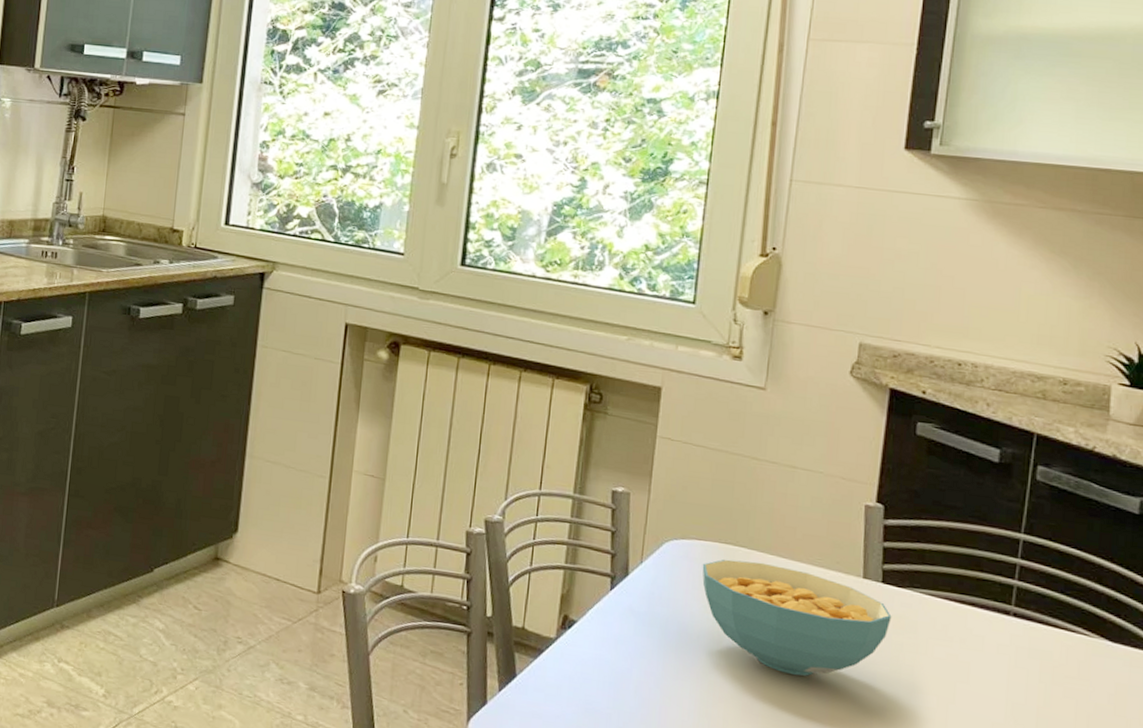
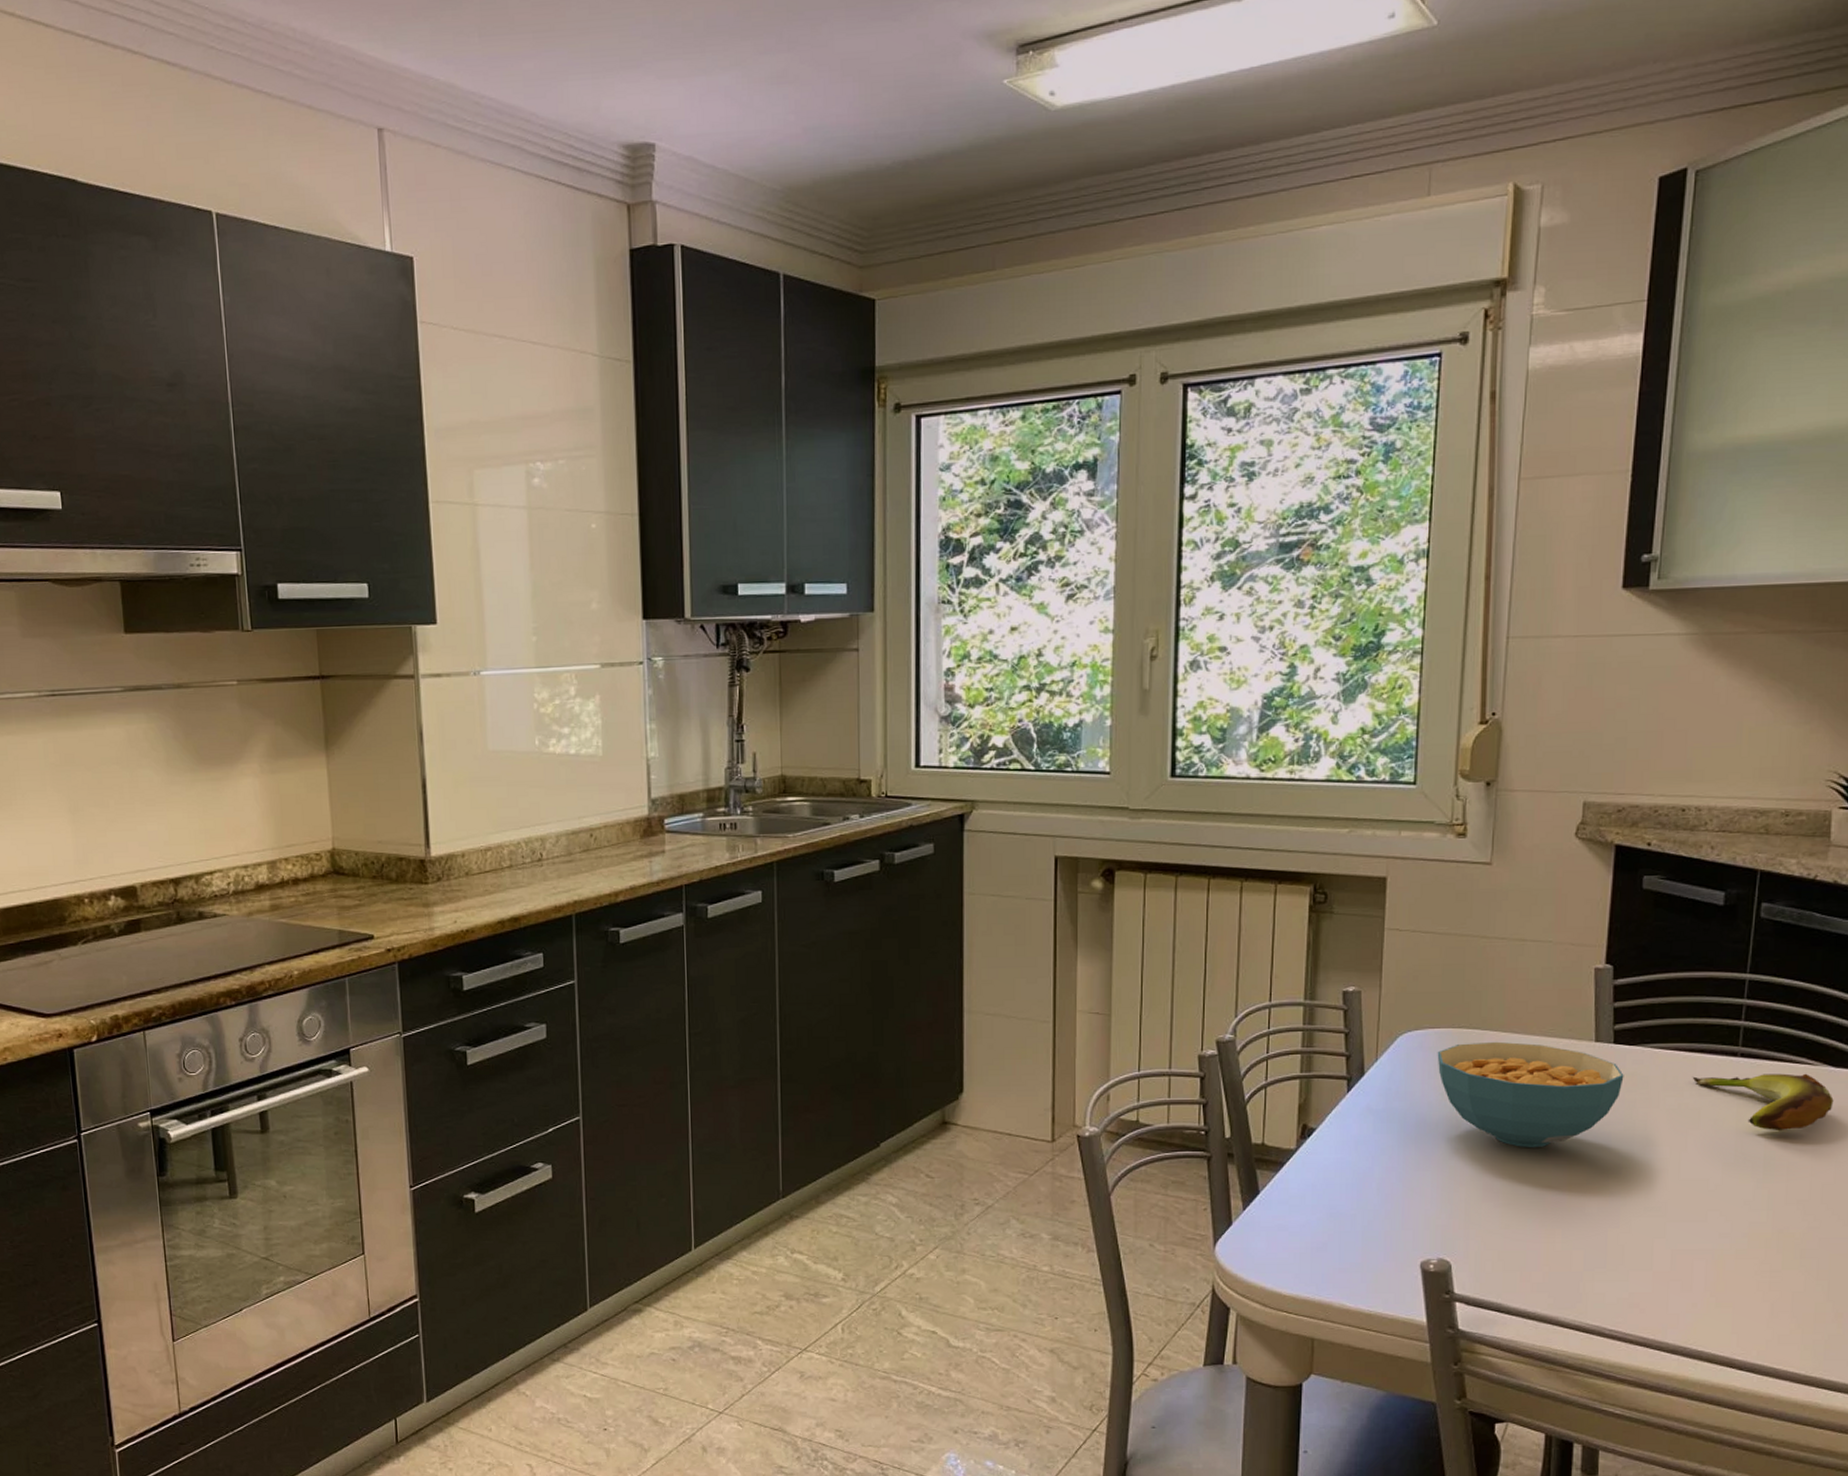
banana: none [962,628,1111,700] -> present [1692,1073,1834,1131]

